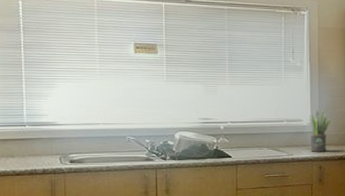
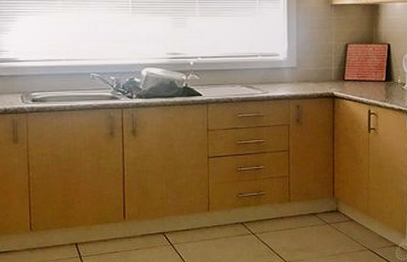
potted plant: present [309,109,331,152] -> none [286,42,310,89]

